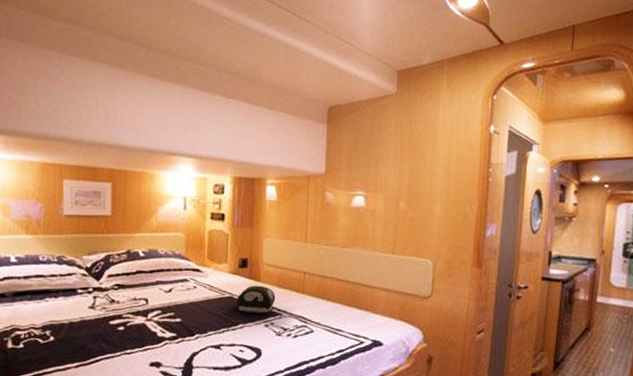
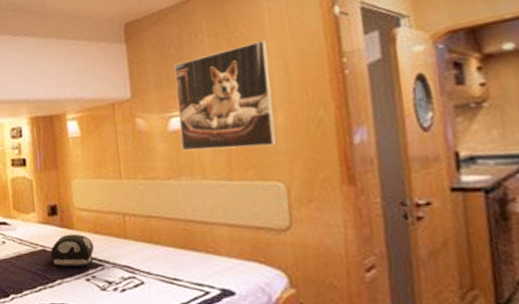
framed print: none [359,142,439,230] -> present [174,39,277,151]

